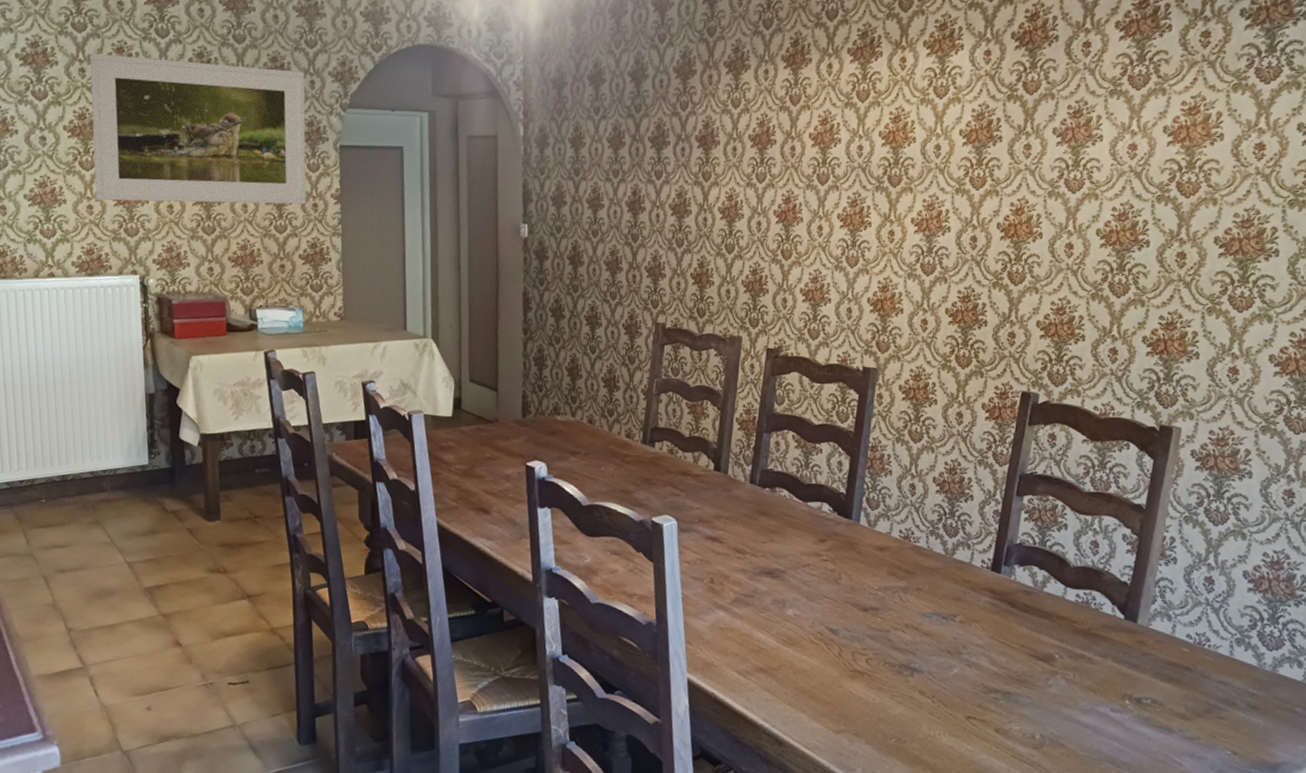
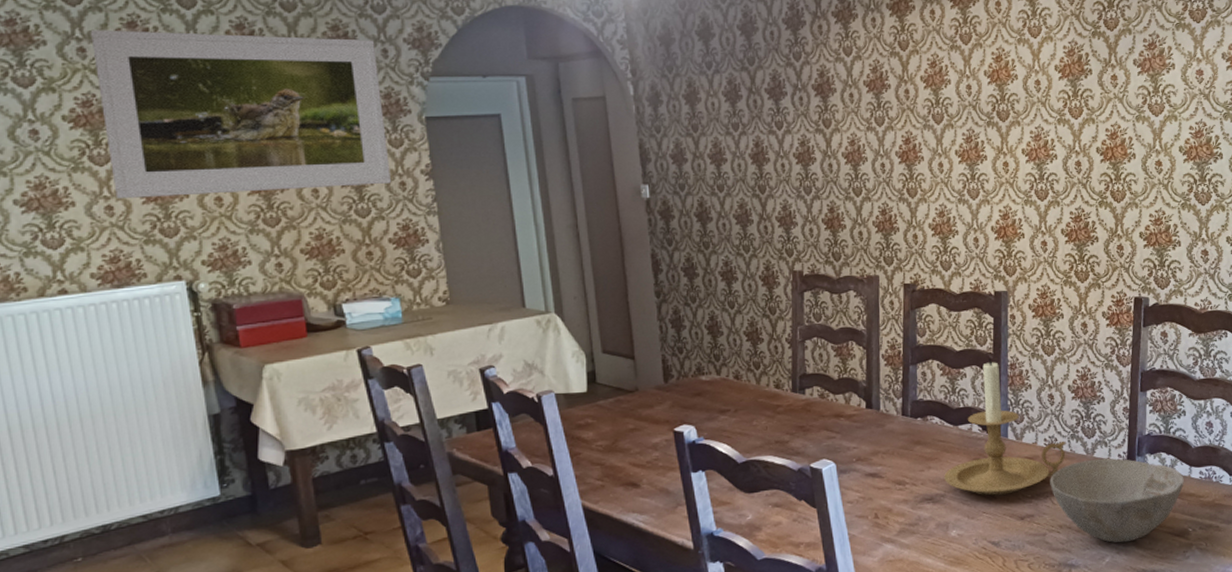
candle holder: none [786,437,924,582] -> present [944,358,1066,496]
bowl: none [900,560,1056,657] -> present [1050,458,1184,543]

